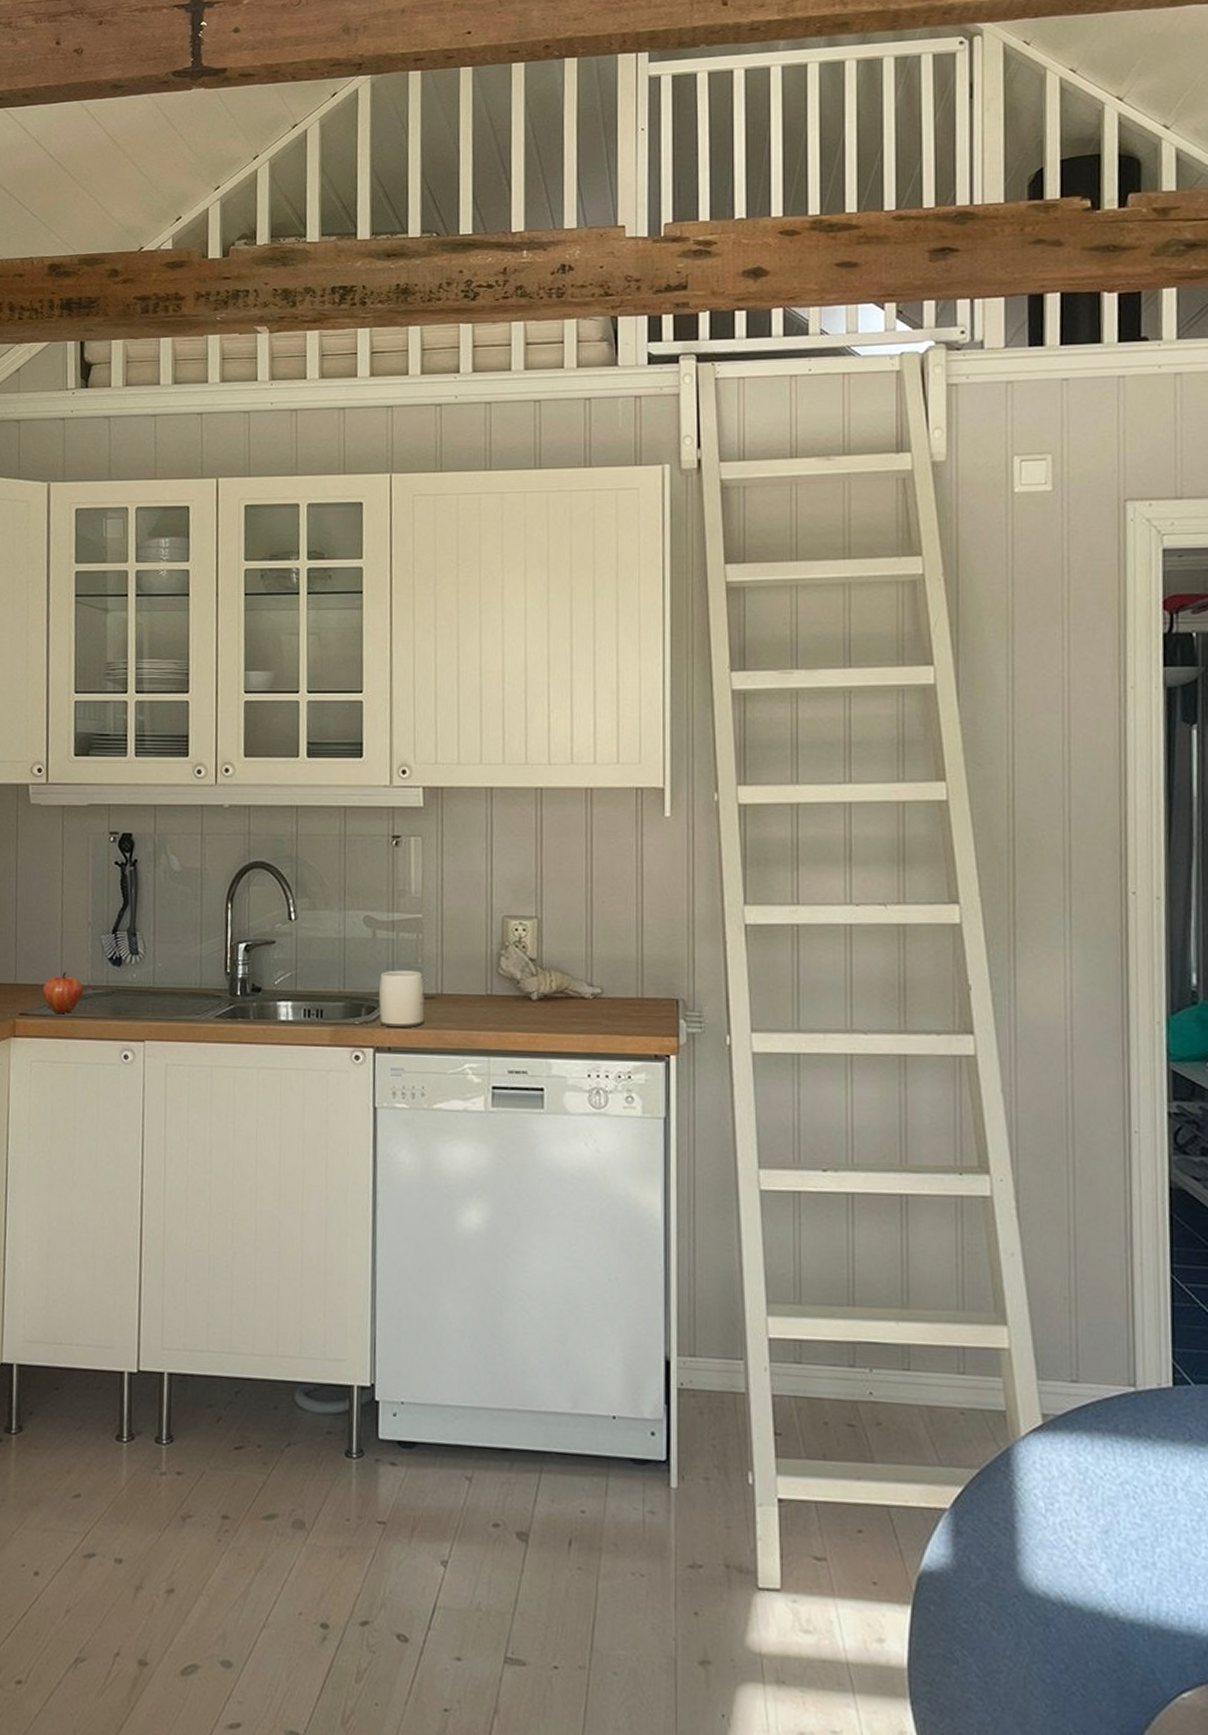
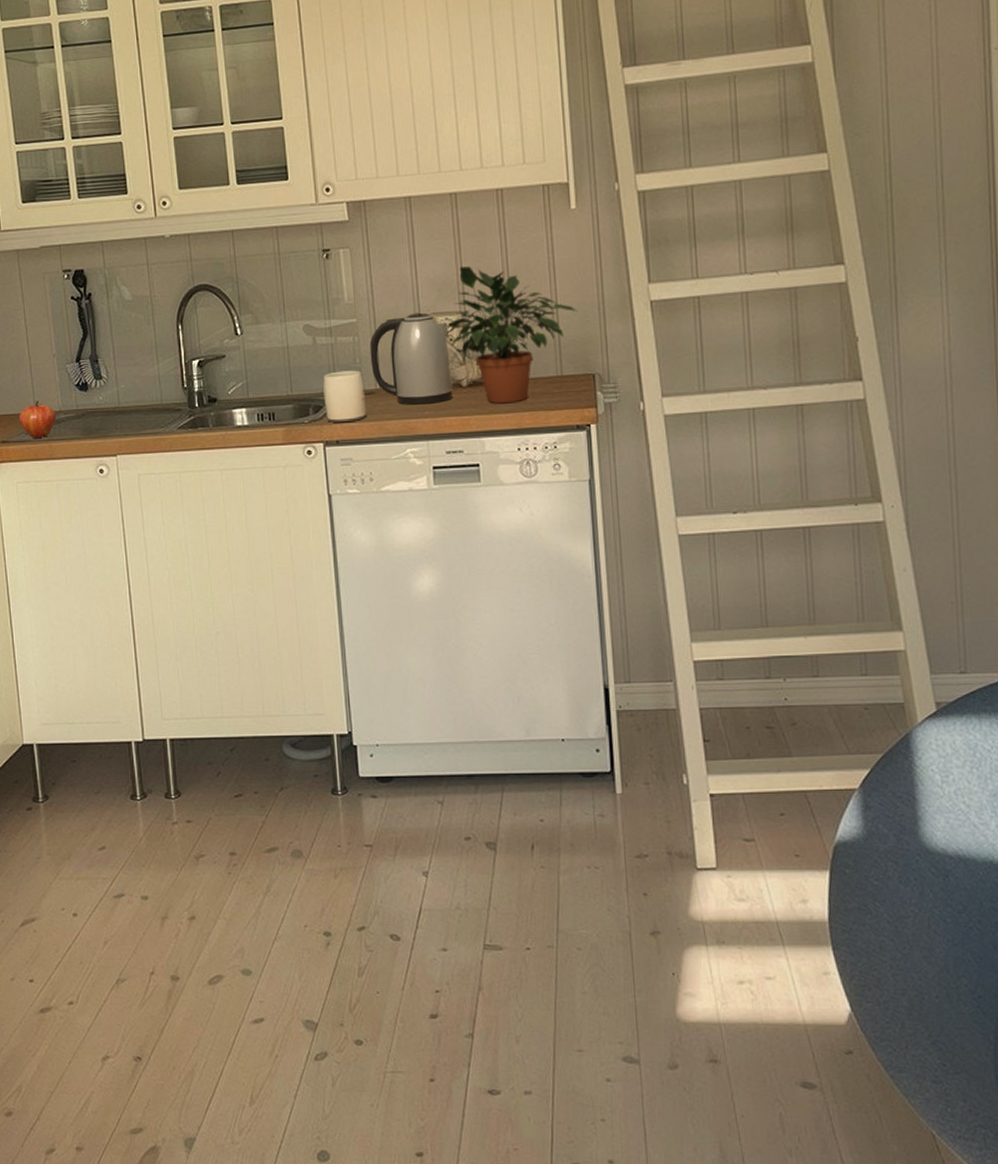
kettle: none [433,913,521,1016] -> present [369,312,453,405]
potted plant: none [513,867,665,1024] -> present [440,266,578,404]

